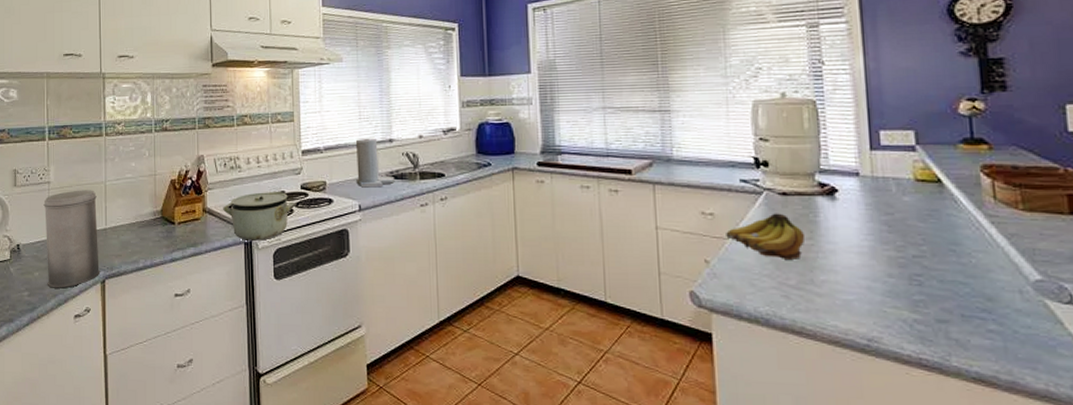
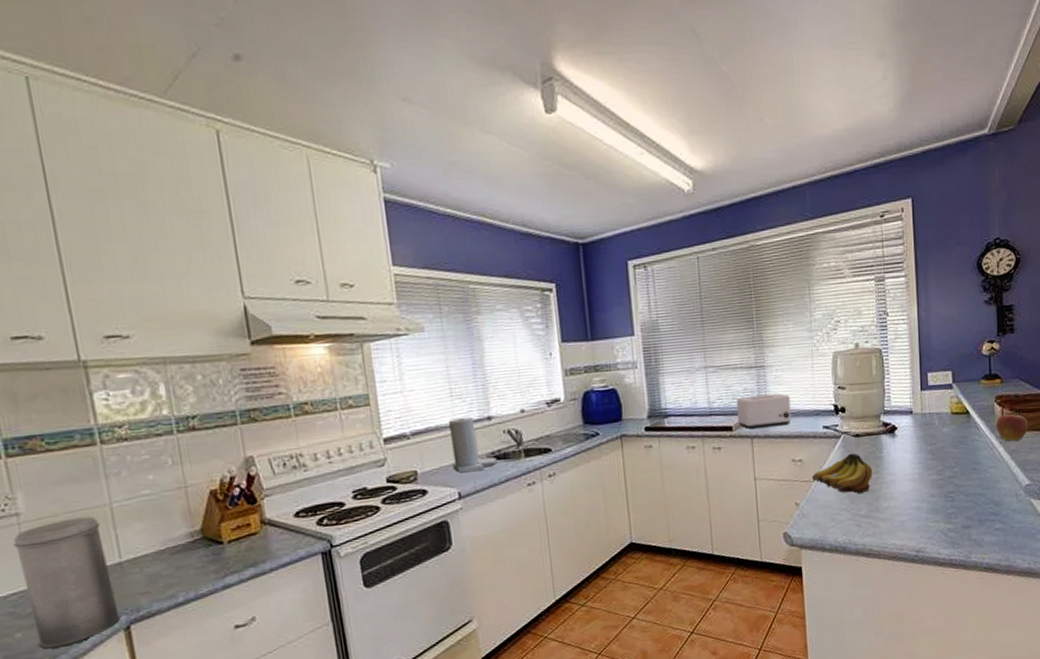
saucepan: present [223,192,296,241] -> none [288,489,383,550]
toaster: none [637,139,701,174] -> present [737,393,791,429]
fruit: none [982,184,1037,222] -> present [995,410,1029,442]

